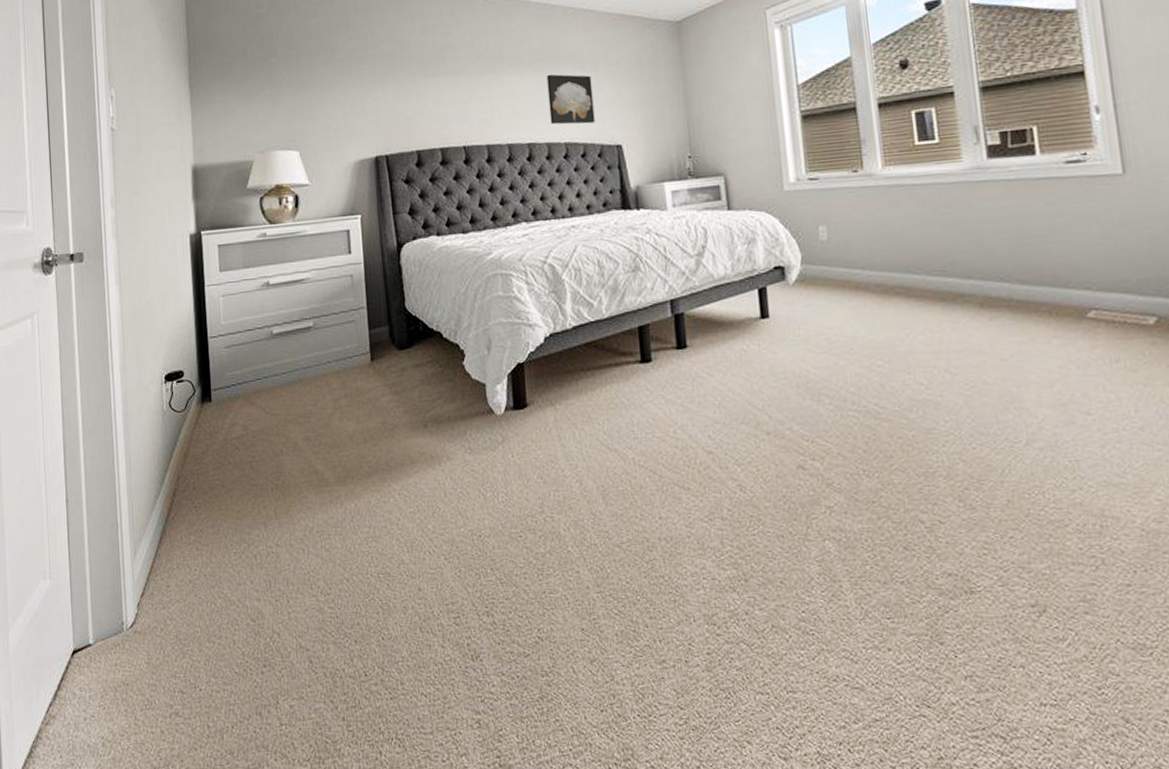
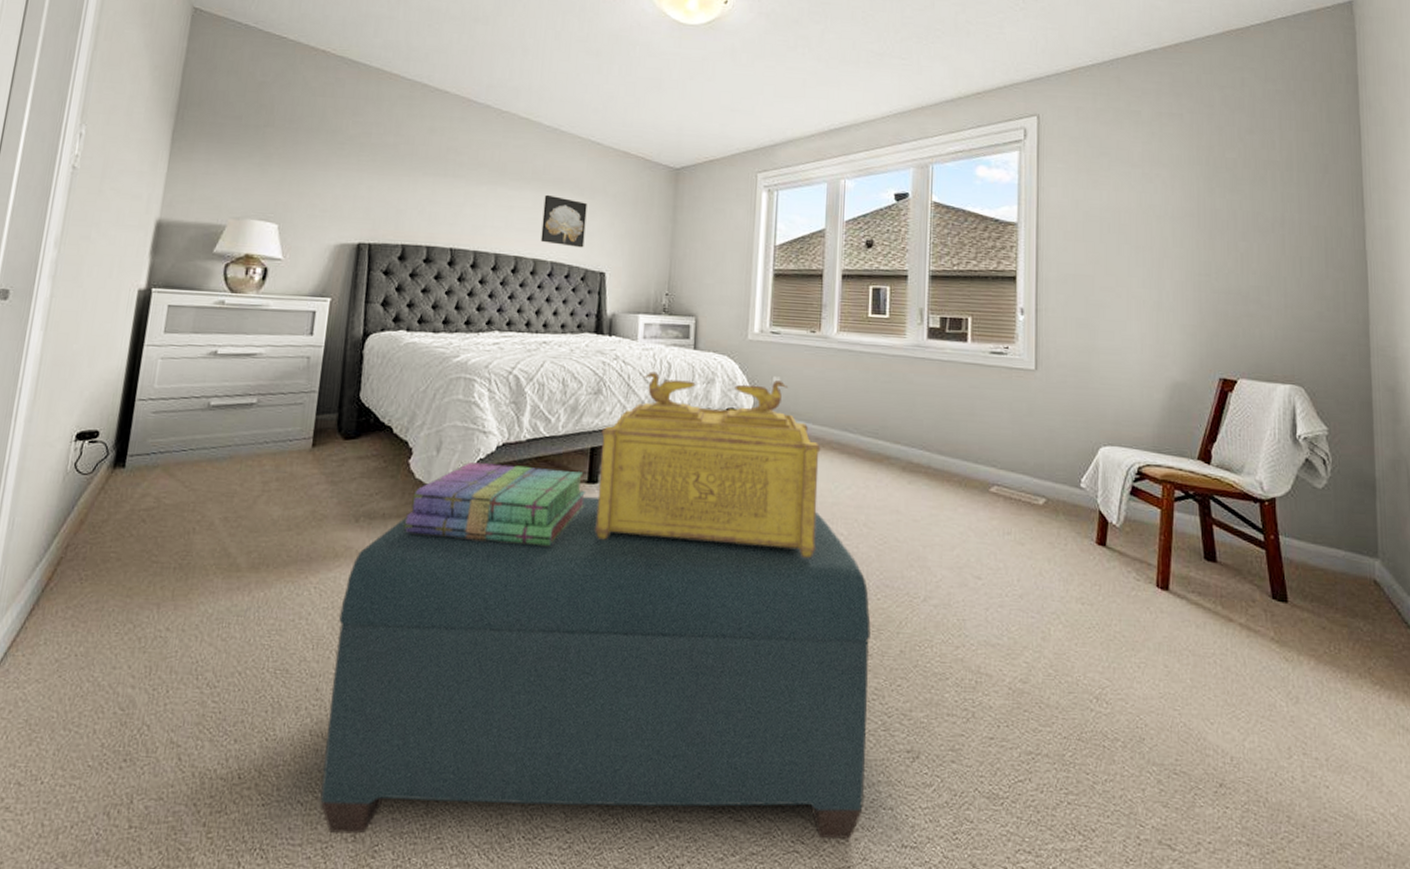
bench: none [426,362,990,721] -> present [320,496,871,840]
books: none [469,352,642,433] -> present [403,462,587,546]
decorative box: none [646,229,895,418] -> present [595,371,821,558]

